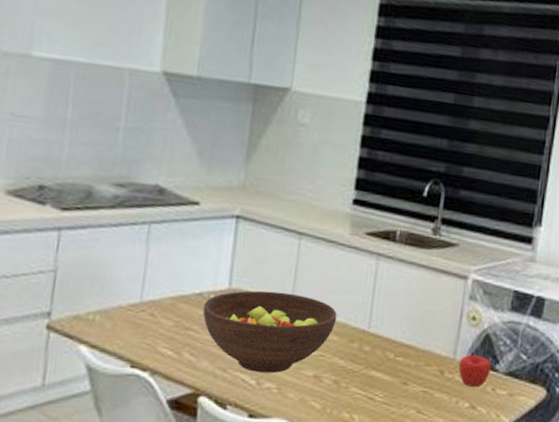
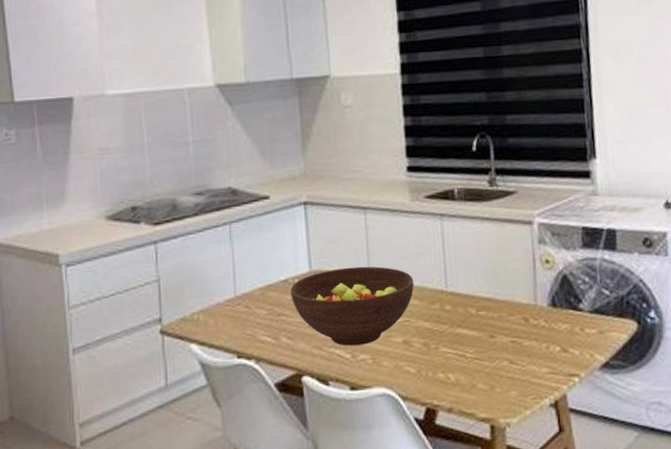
apple: present [459,355,492,388] -> none [542,297,576,331]

